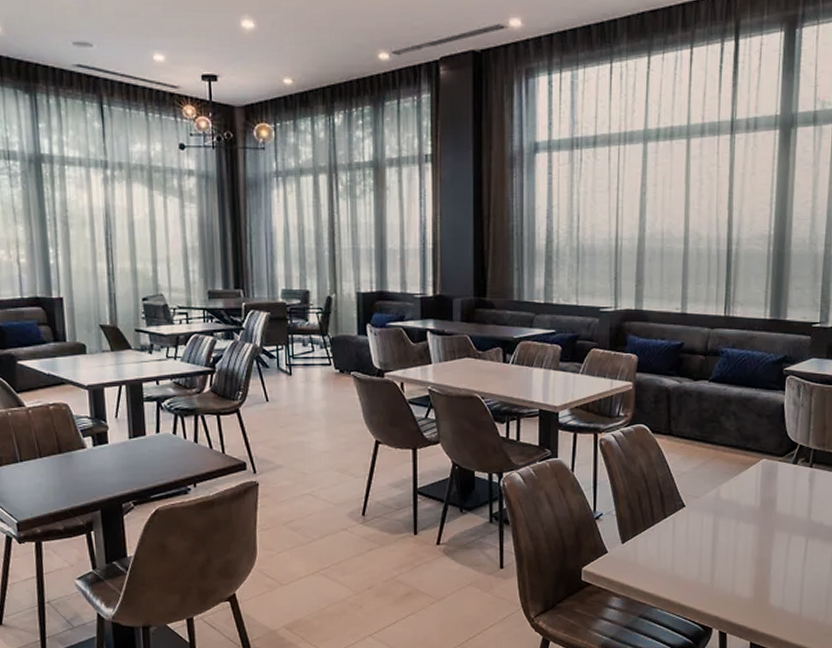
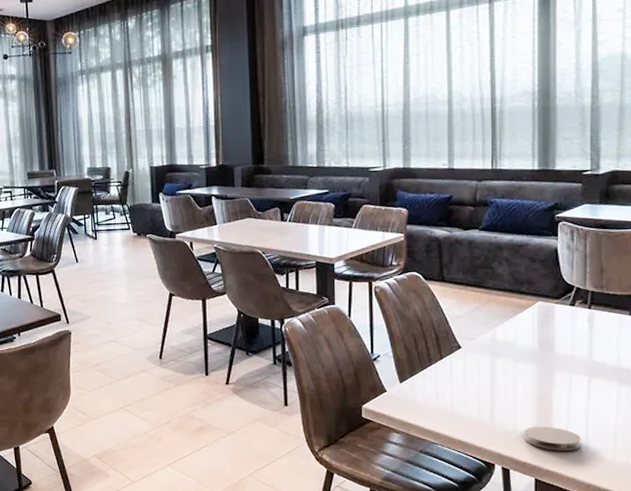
coaster: none [742,589,796,613] -> present [524,427,582,450]

